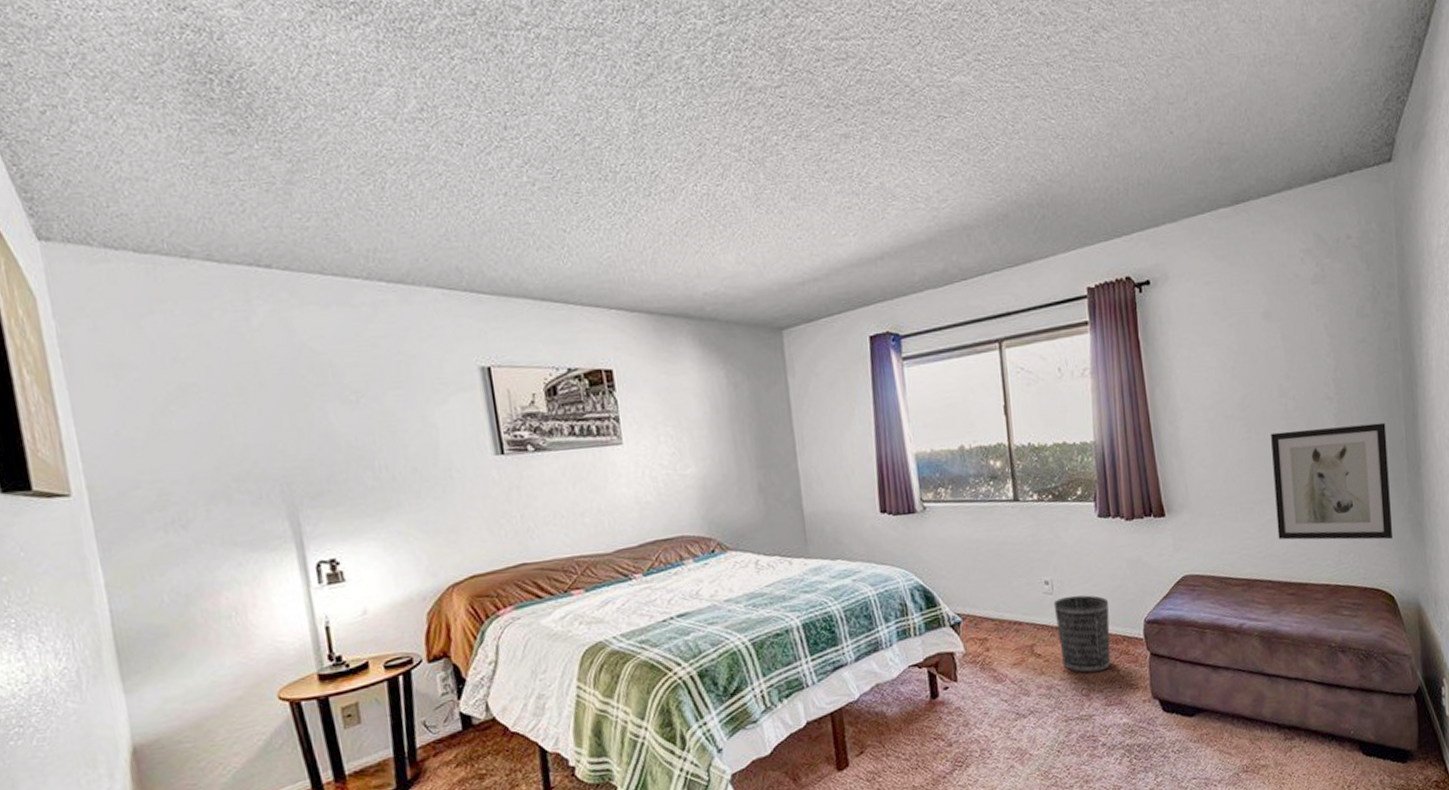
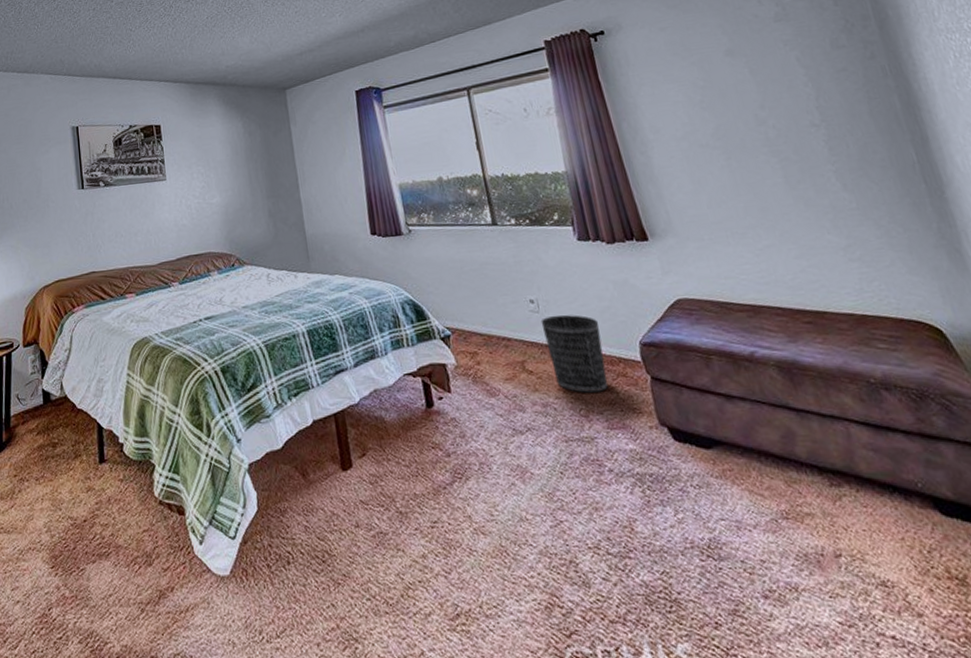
wall art: present [1271,422,1394,540] -> none [754,147,926,268]

